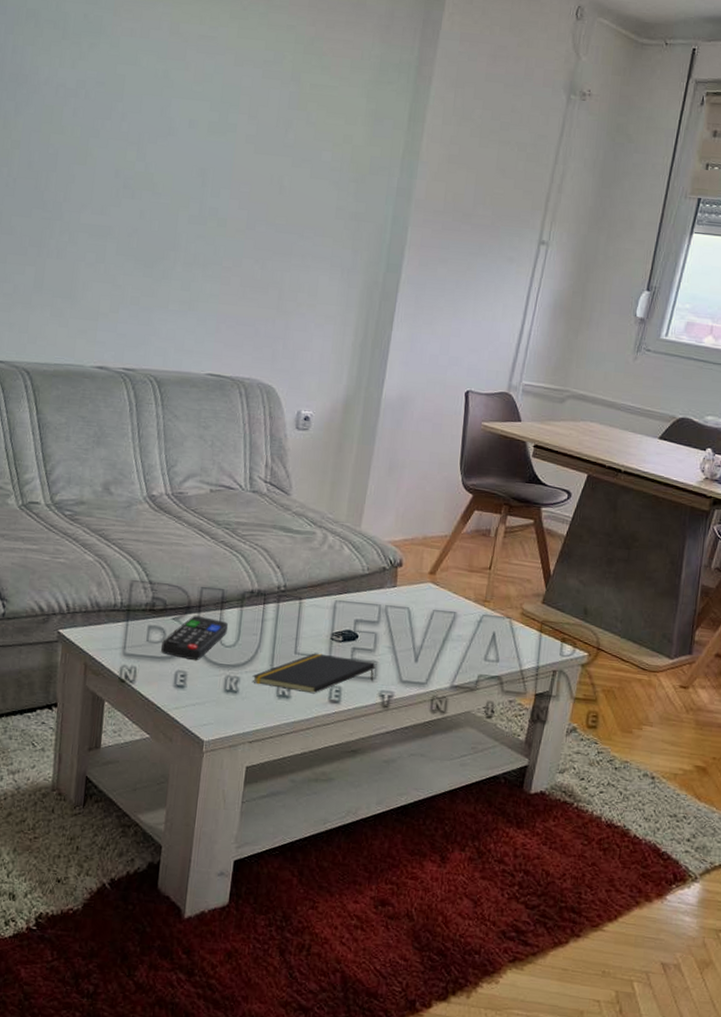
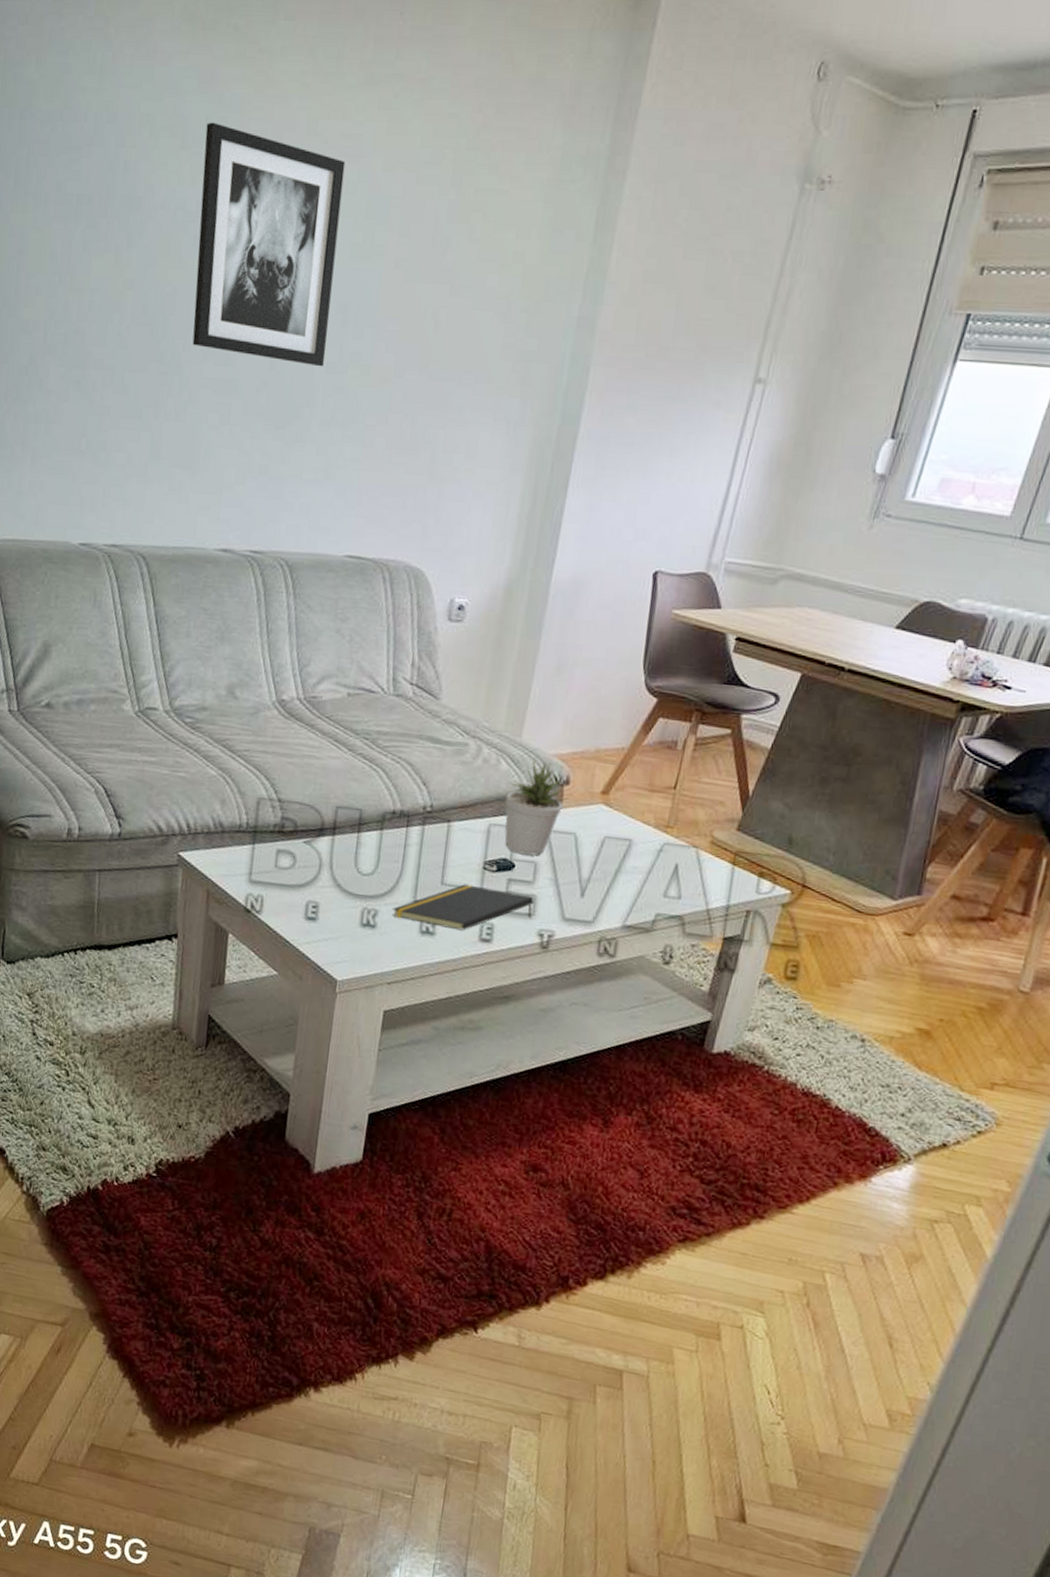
wall art: none [72,19,203,219] -> present [192,122,346,367]
remote control: present [161,615,229,661] -> none [291,838,367,891]
potted plant: none [348,545,403,628] -> present [504,759,570,856]

